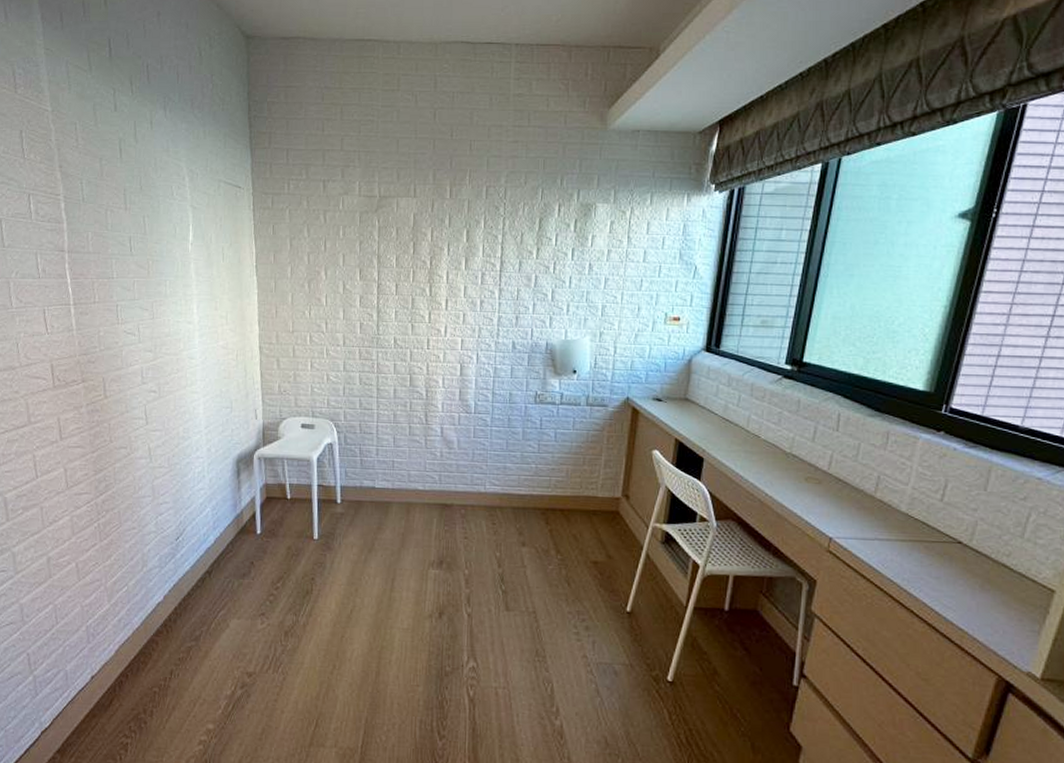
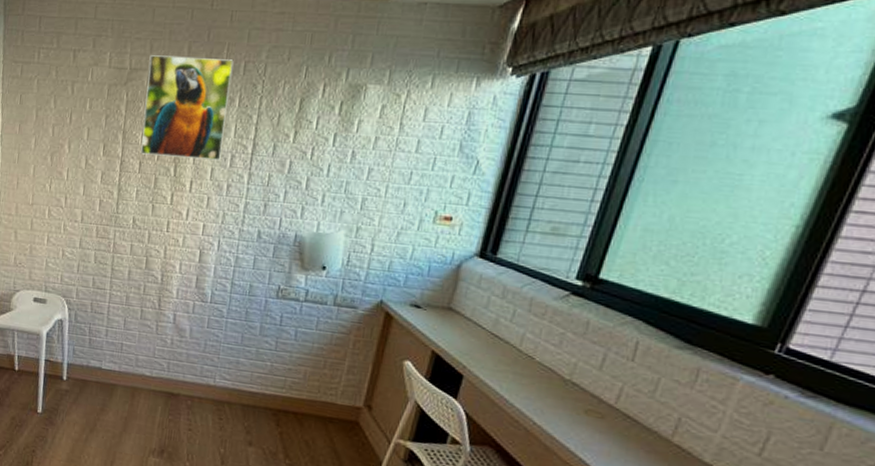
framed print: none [396,183,476,279] -> present [140,55,234,161]

